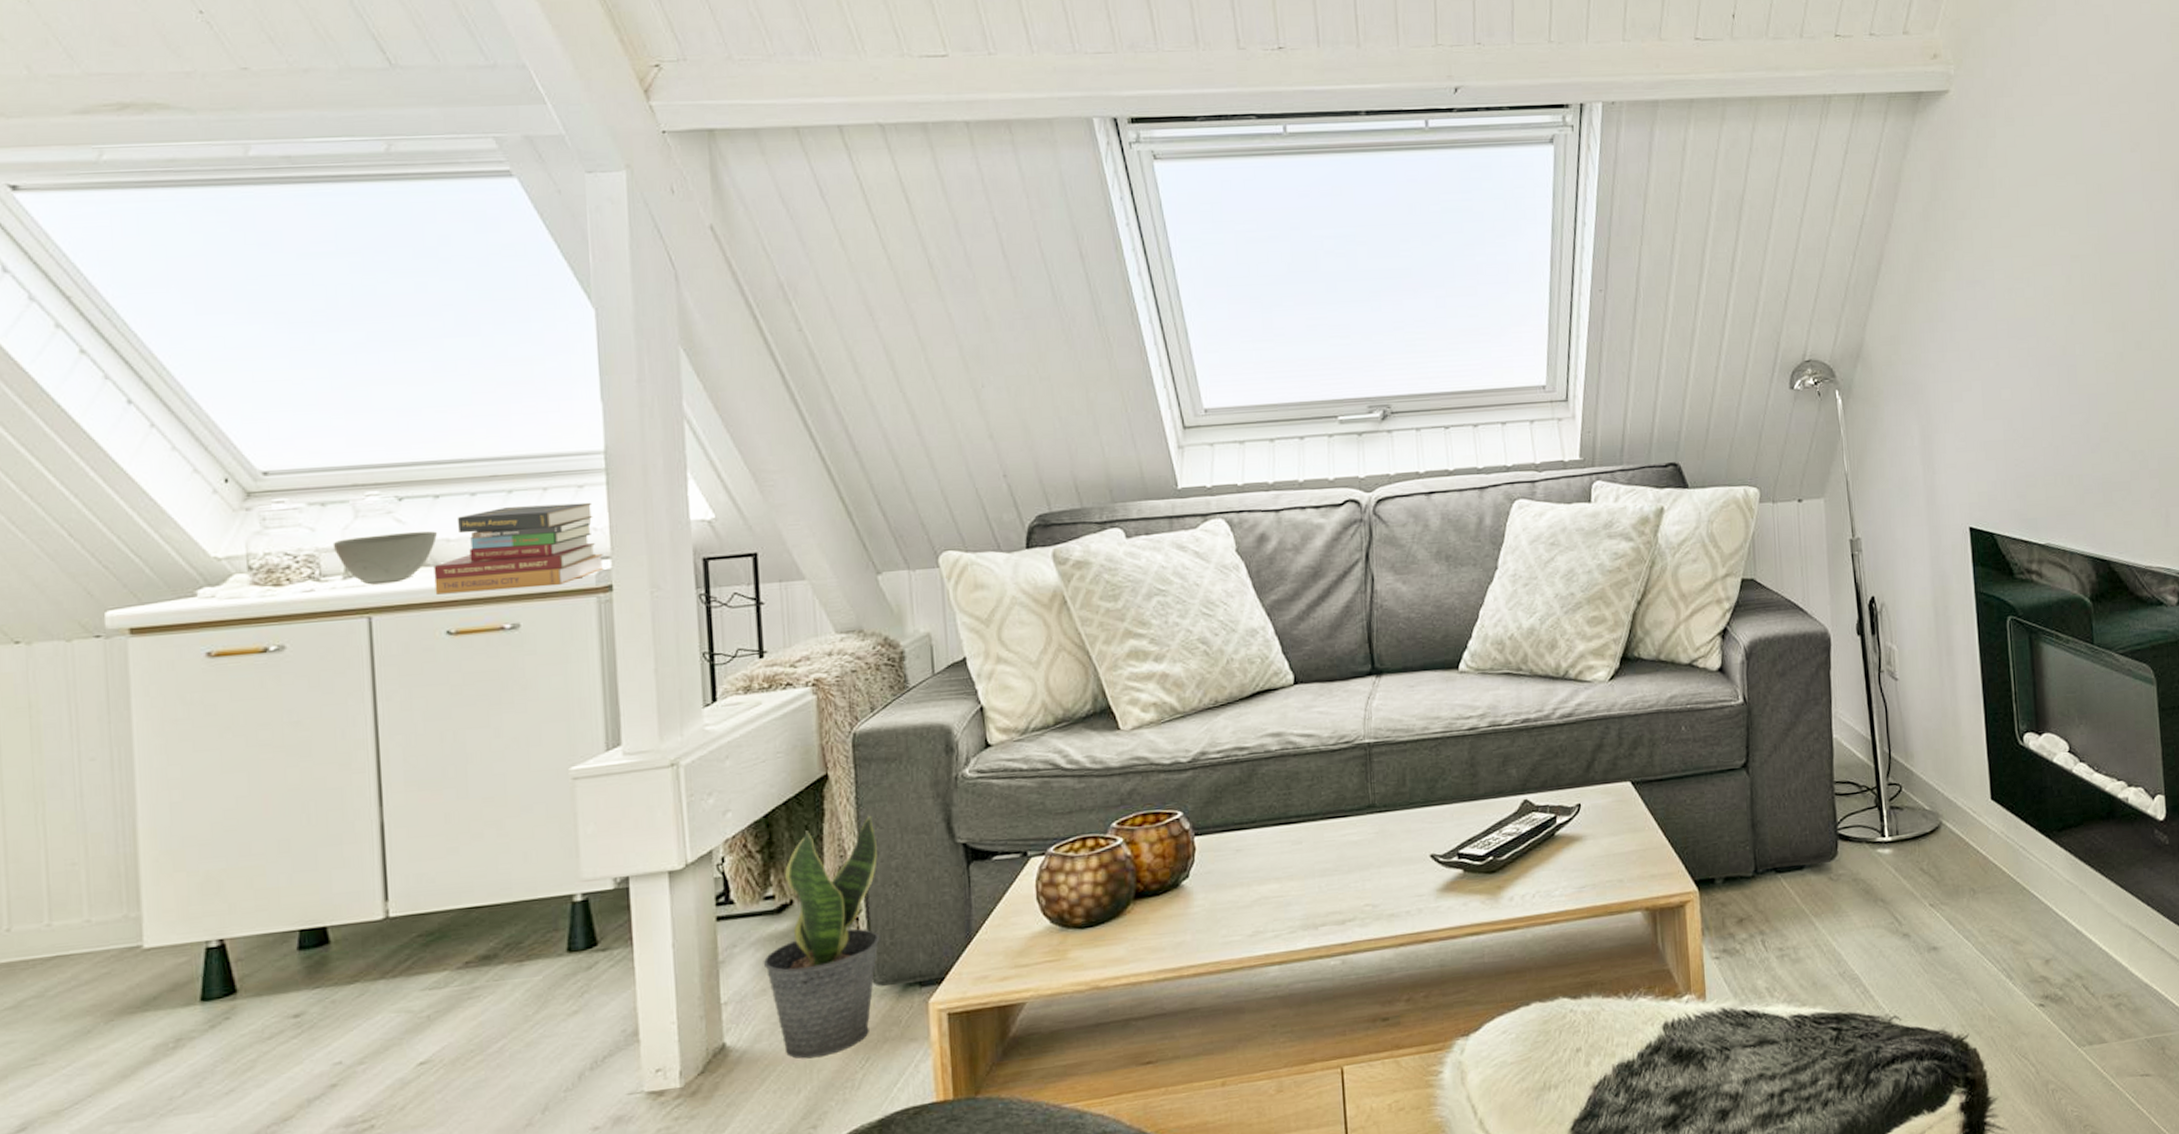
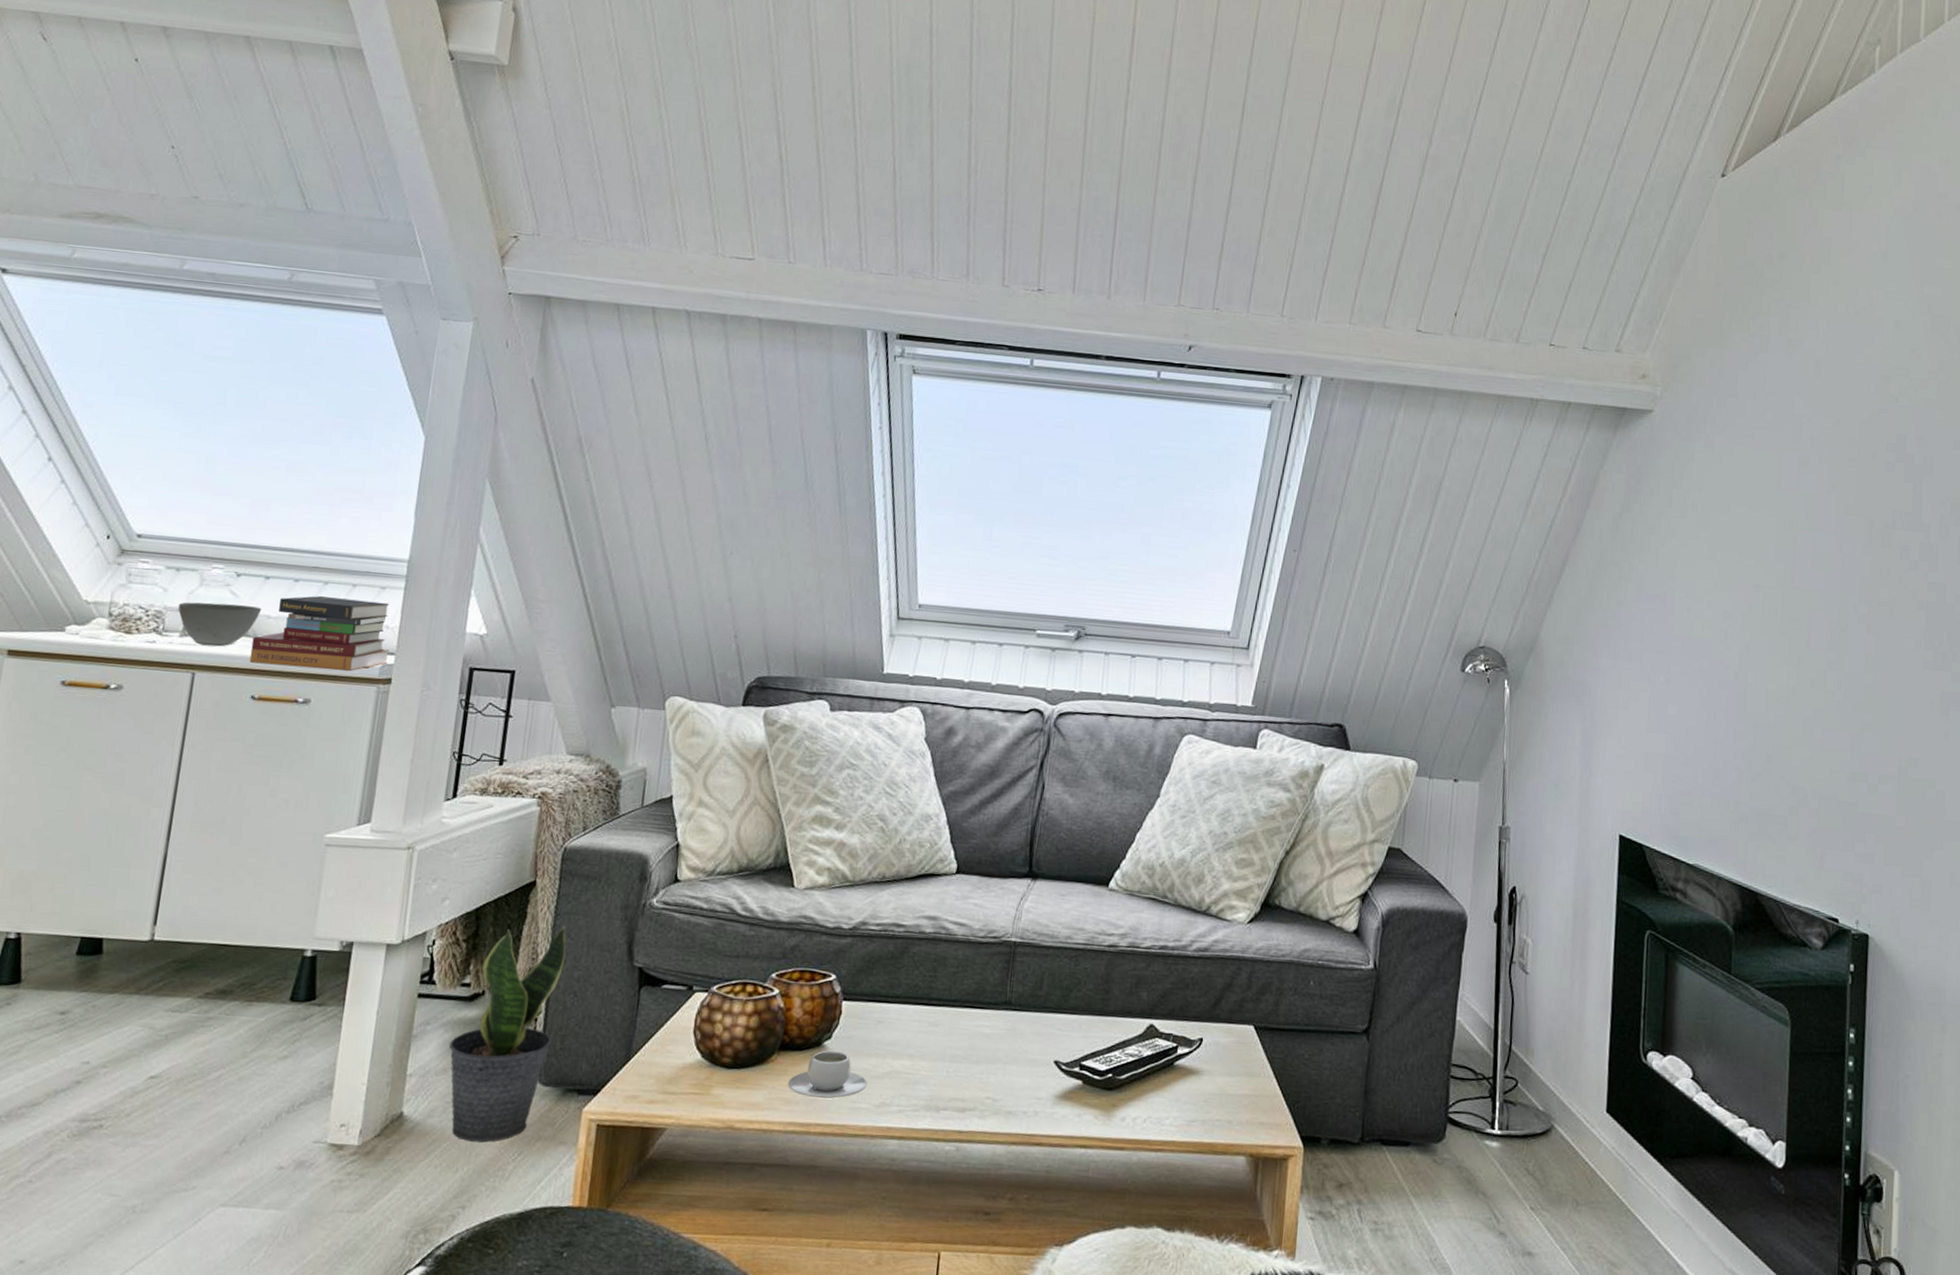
teacup: none [1150,888,1236,941] -> present [788,1050,867,1099]

